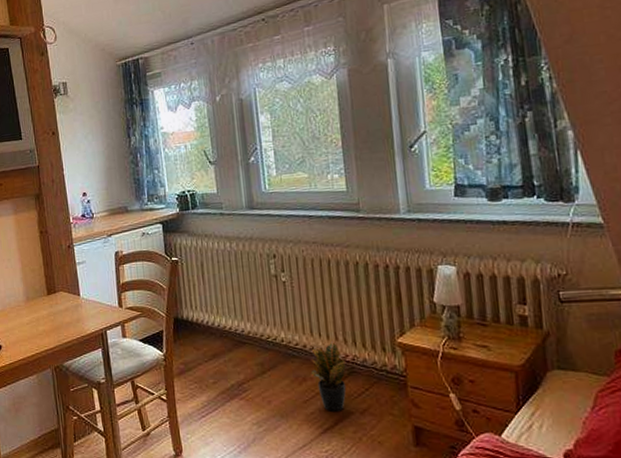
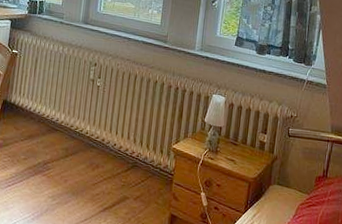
potted plant: present [311,340,347,411] -> none [103,139,132,196]

